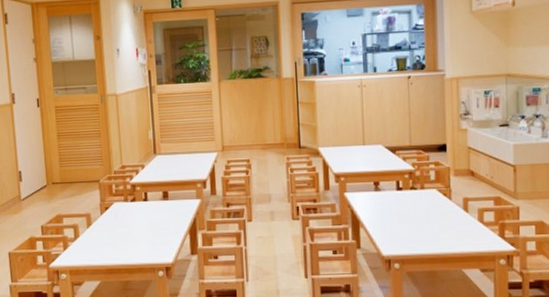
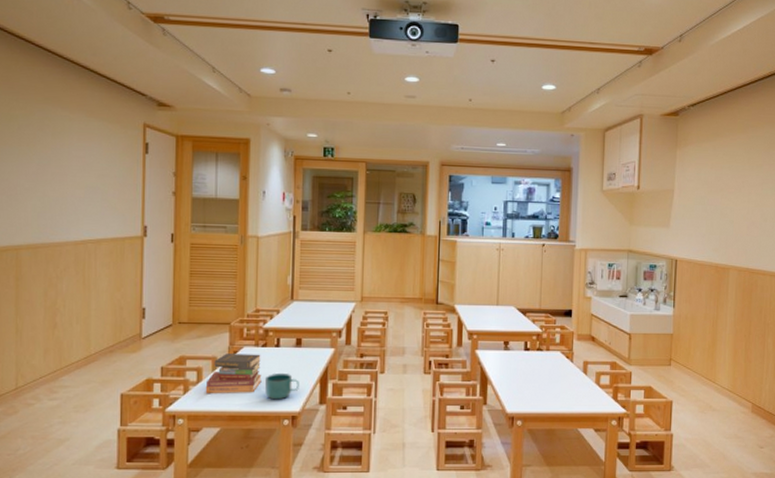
books: none [82,209,134,249] -> present [205,353,262,393]
cup: none [136,225,170,252] -> present [264,372,299,400]

